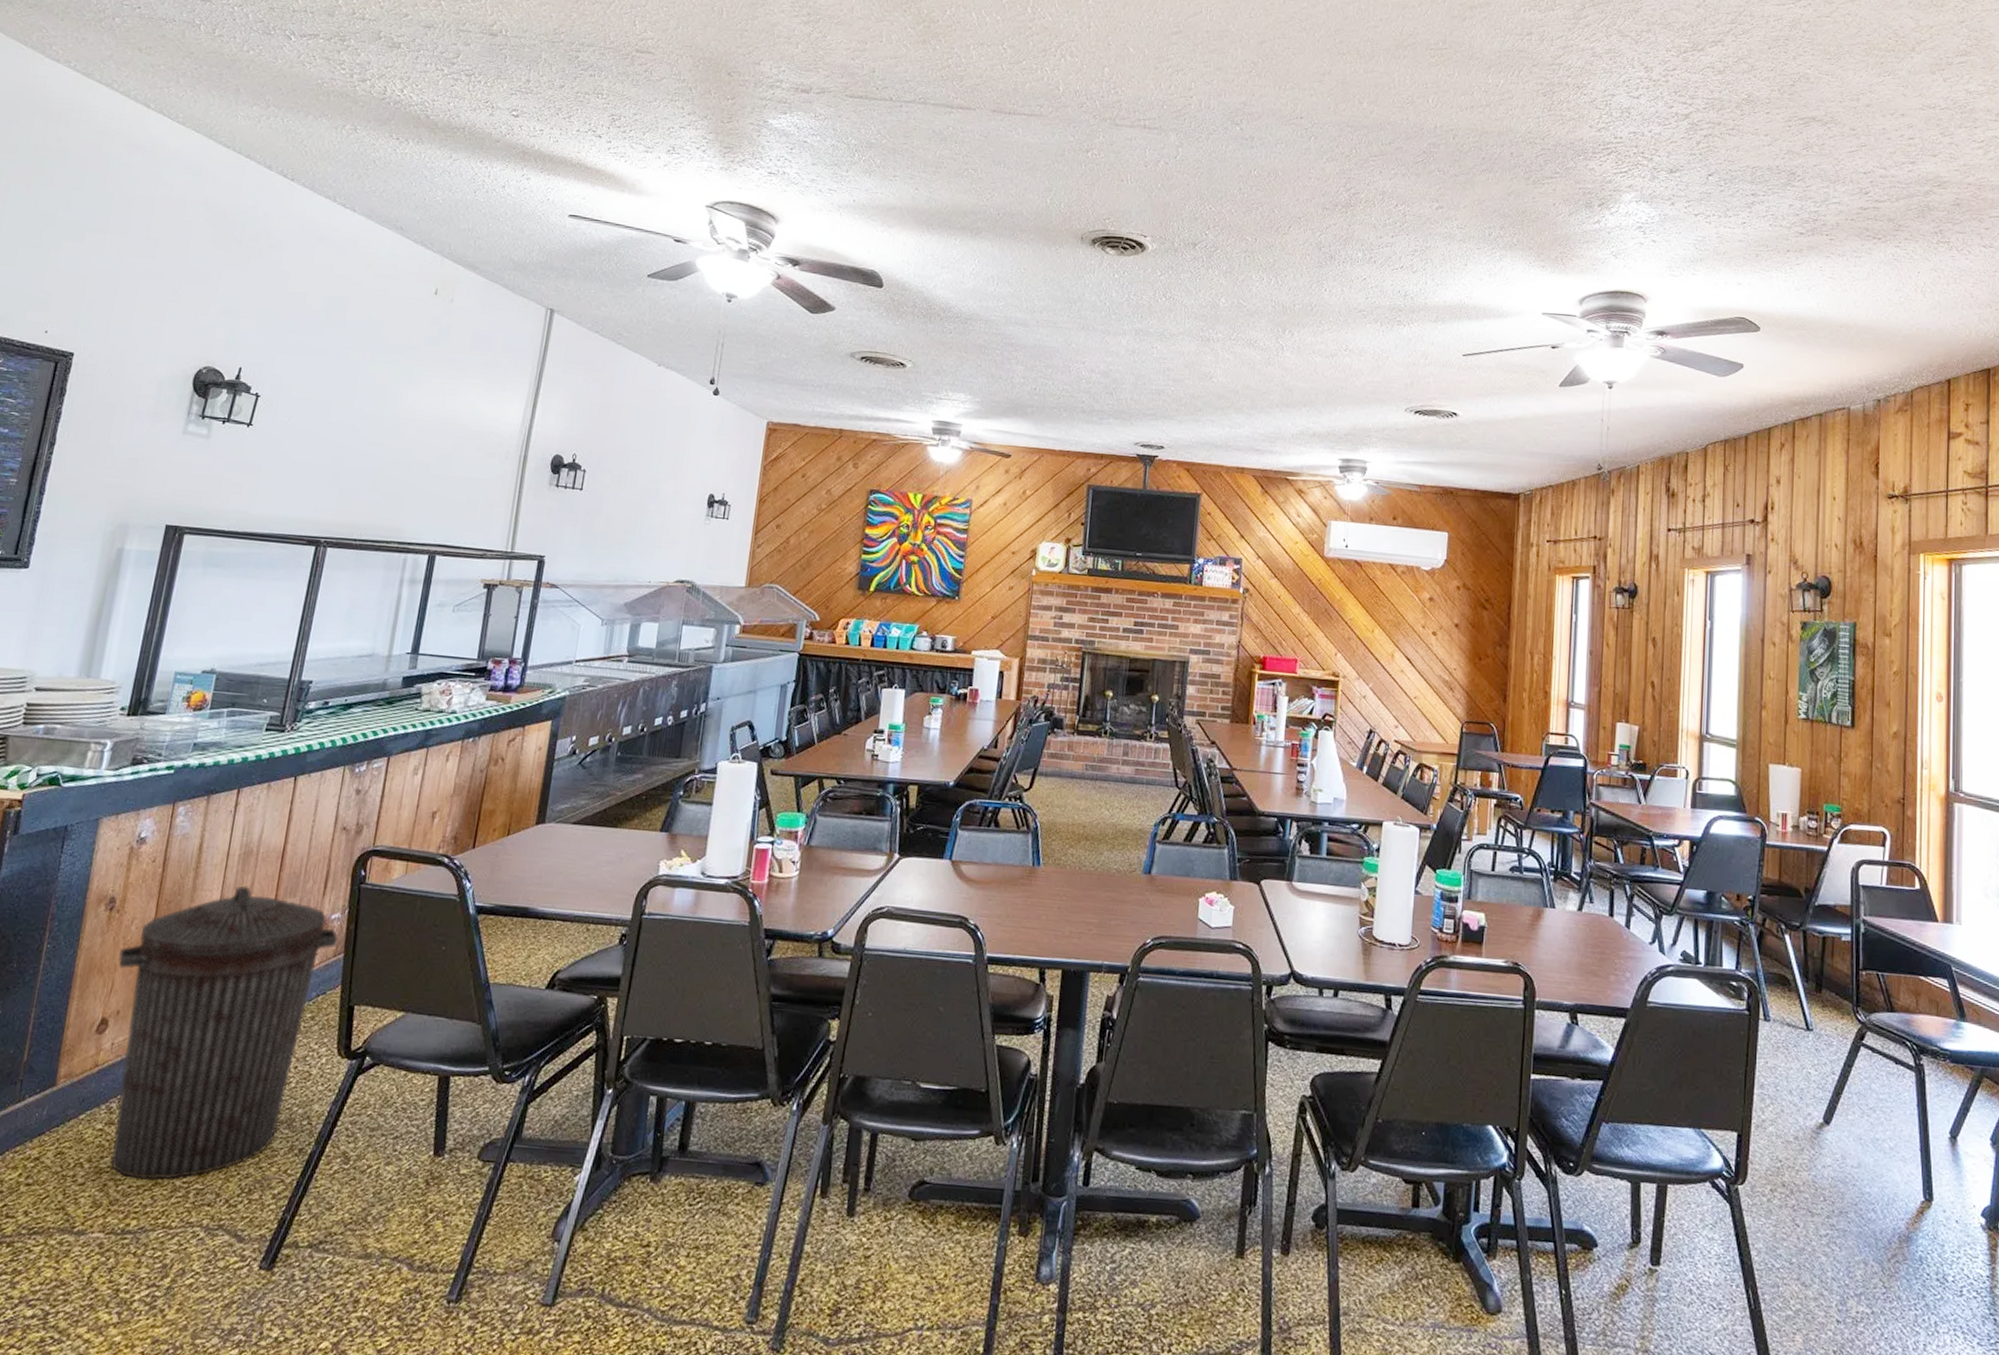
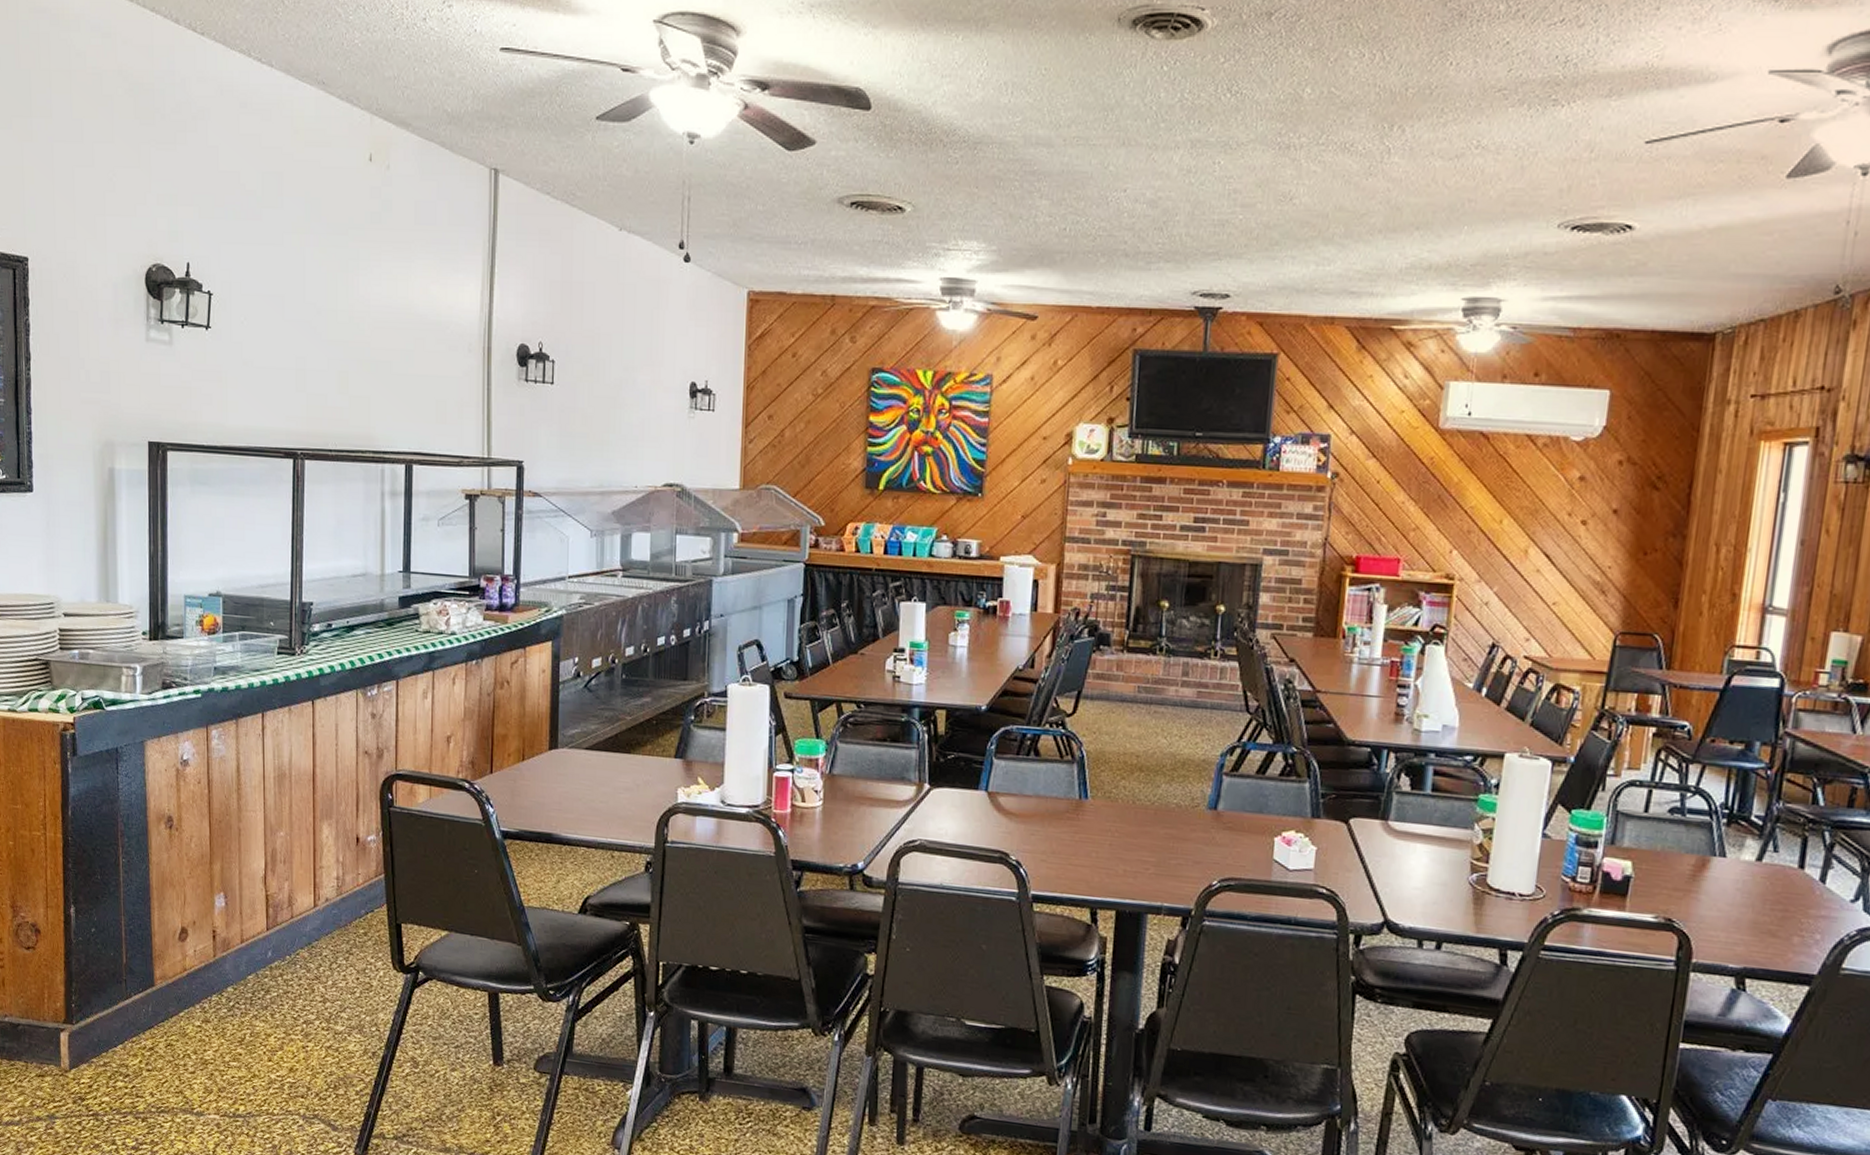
trash can: present [110,885,339,1181] -> none [184,807,377,1073]

